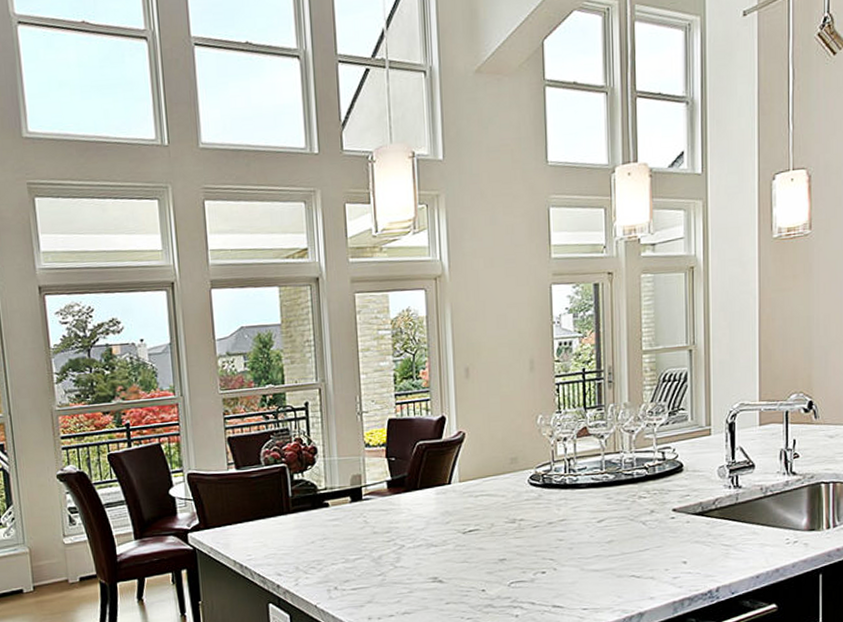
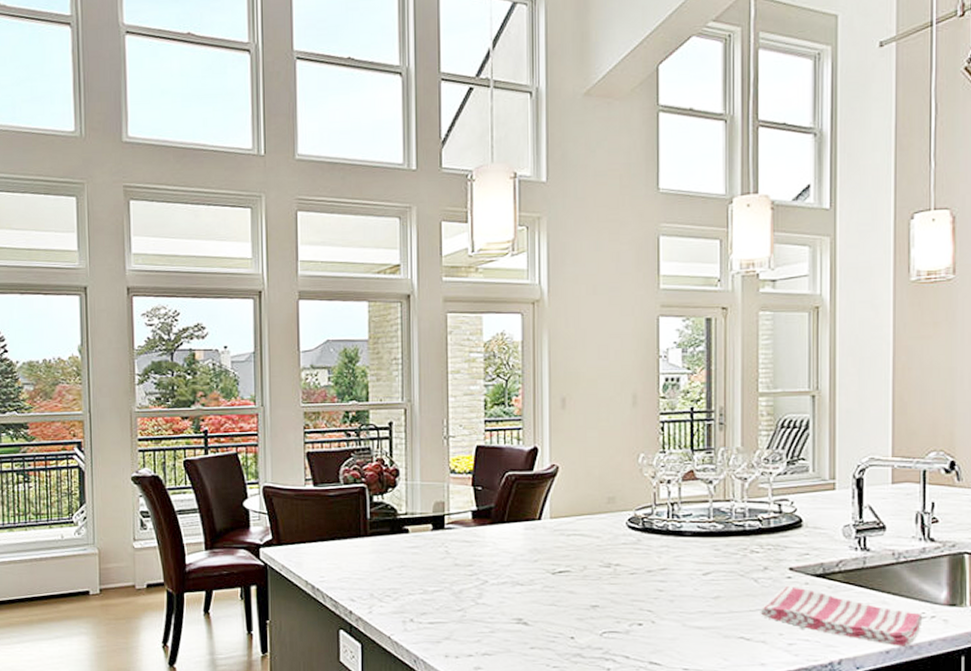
dish towel: none [648,526,787,571] -> present [760,586,923,647]

